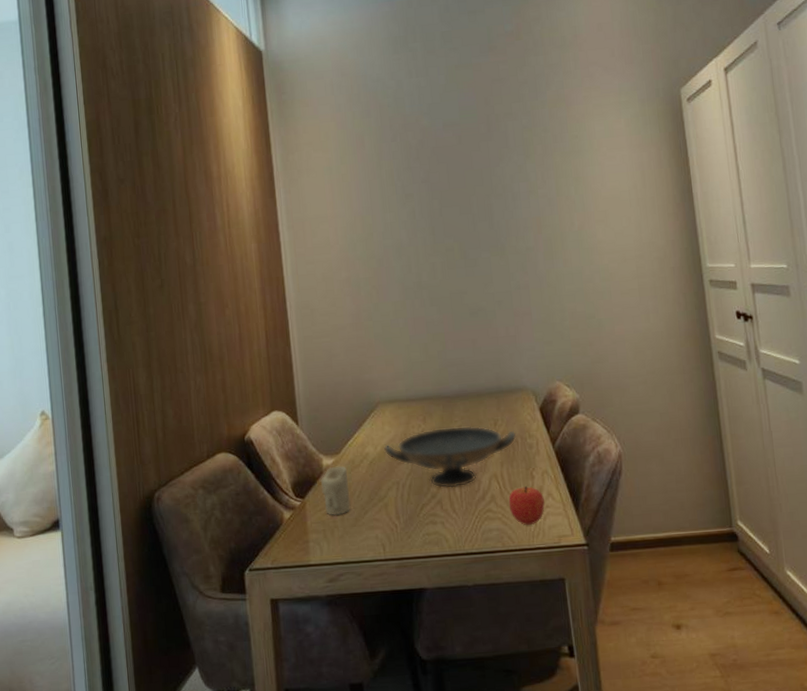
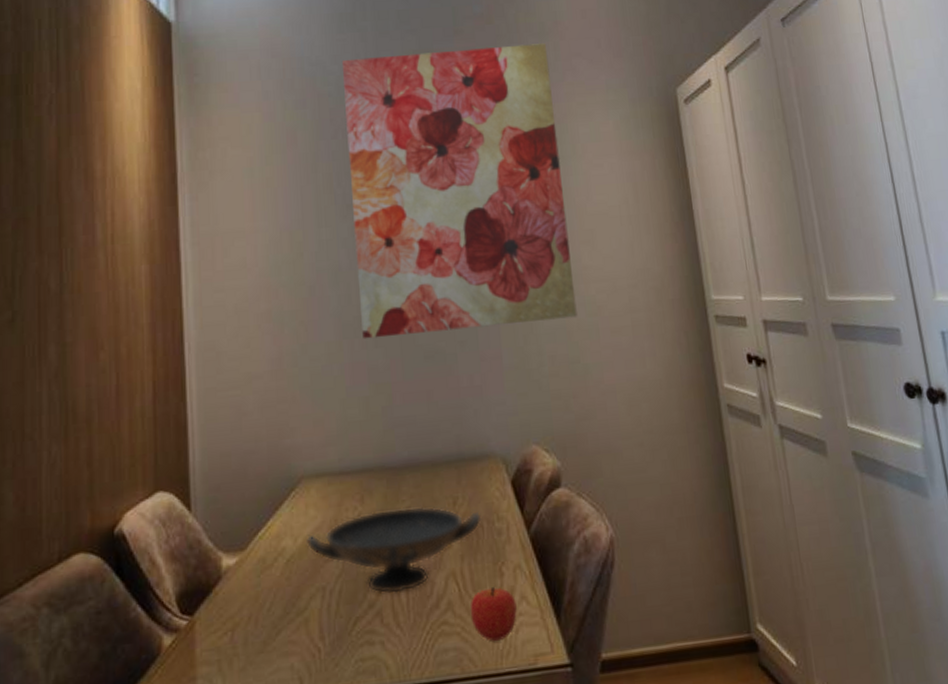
candle: present [320,466,351,516] -> none [217,567,258,639]
wall art: none [397,54,593,300] -> present [341,43,577,339]

